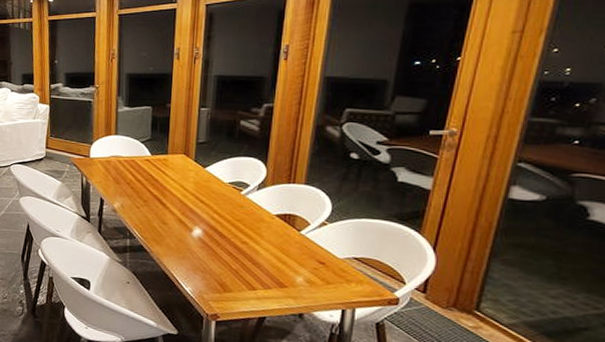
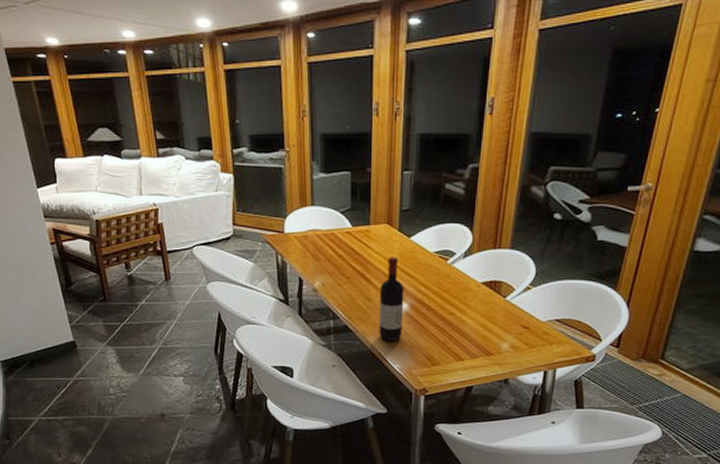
wine bottle: none [172,184,199,265] -> present [379,257,405,341]

